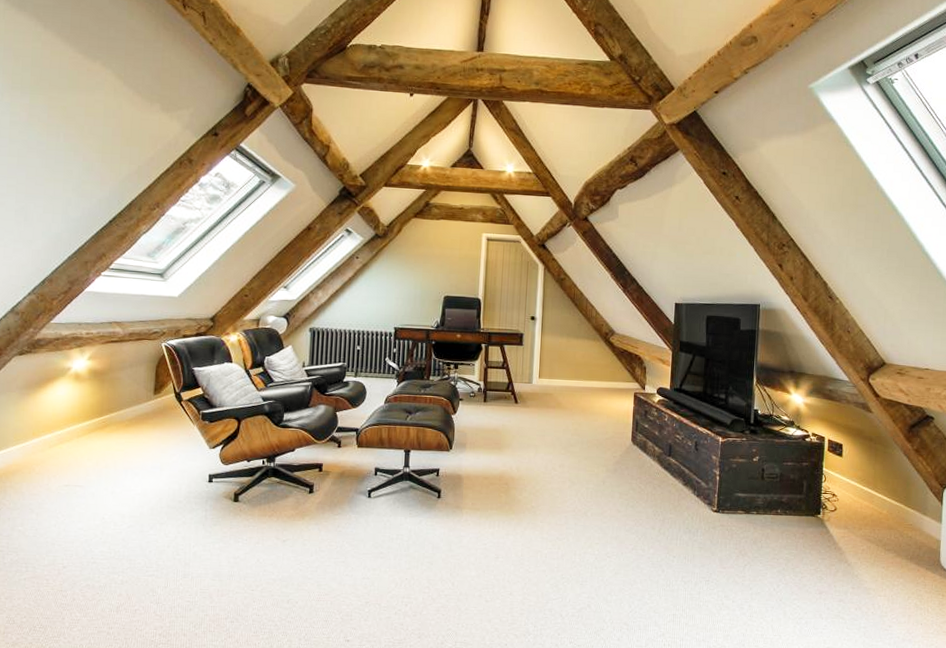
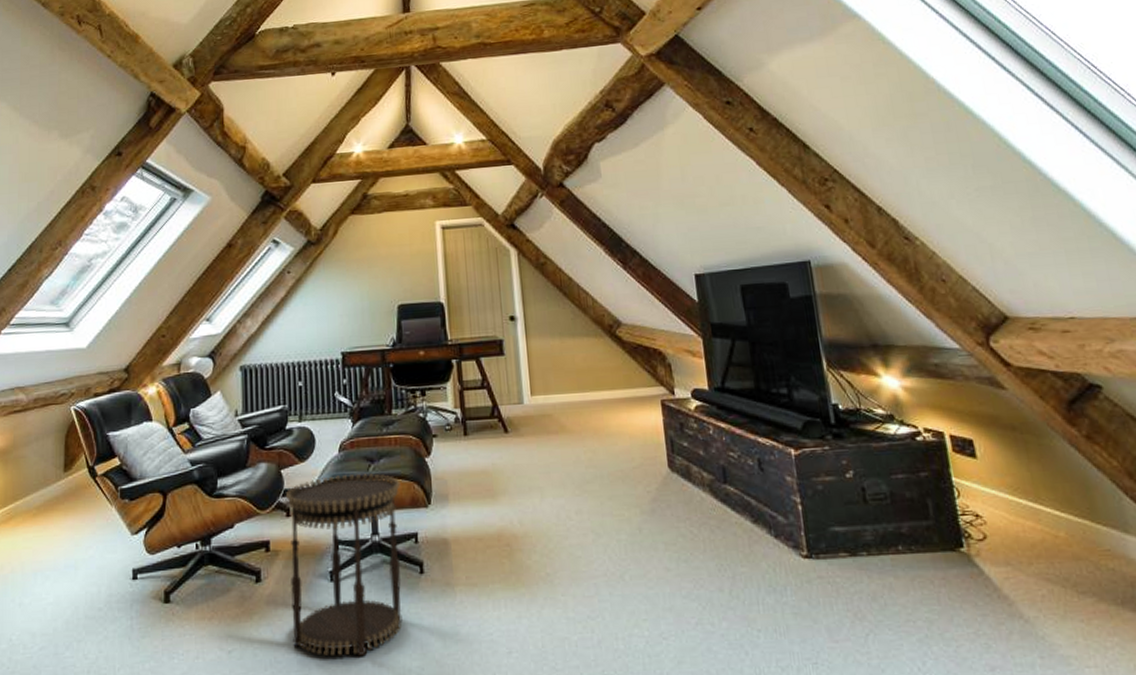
side table: none [335,421,430,552] -> present [285,473,403,657]

